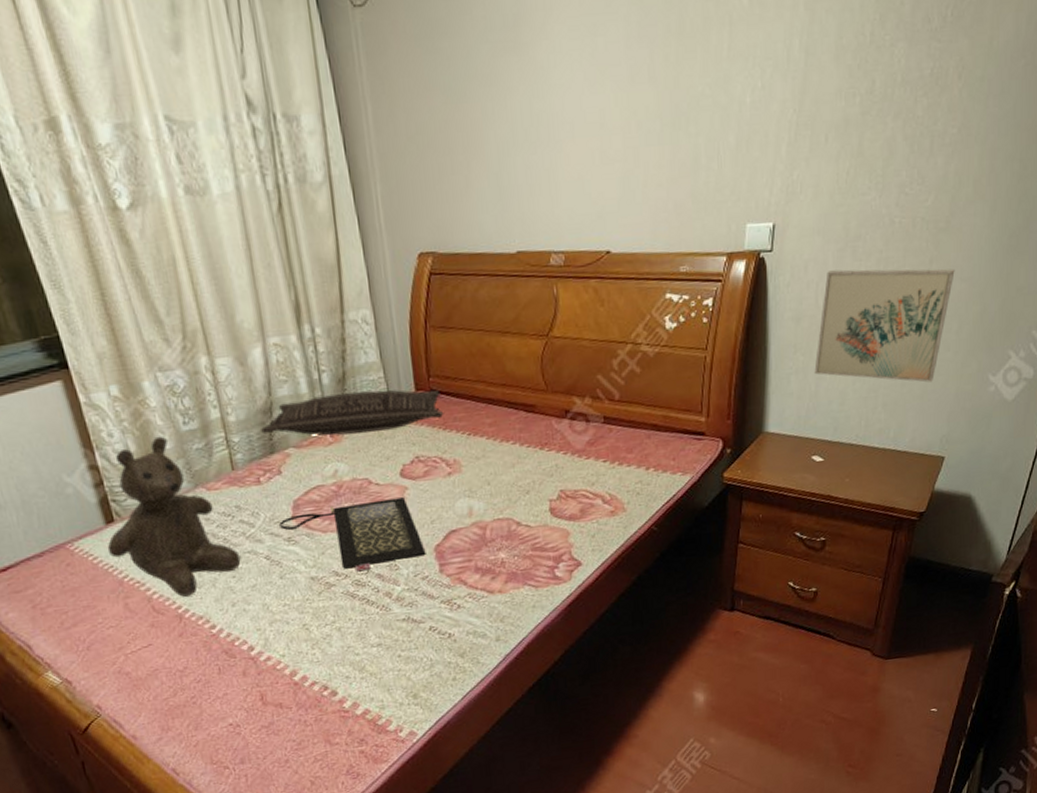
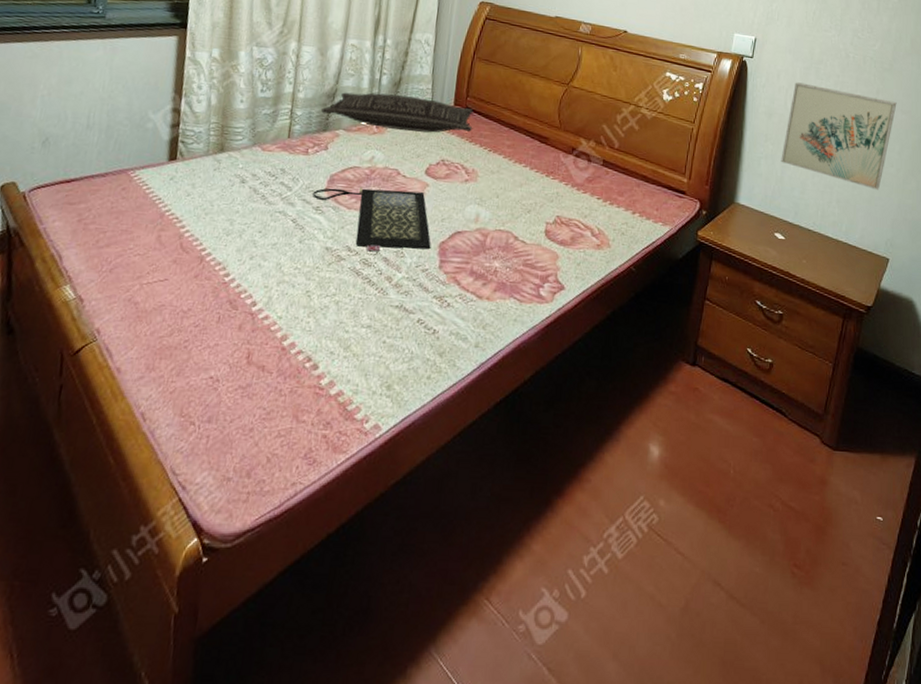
teddy bear: present [107,436,241,597] -> none [161,96,272,241]

